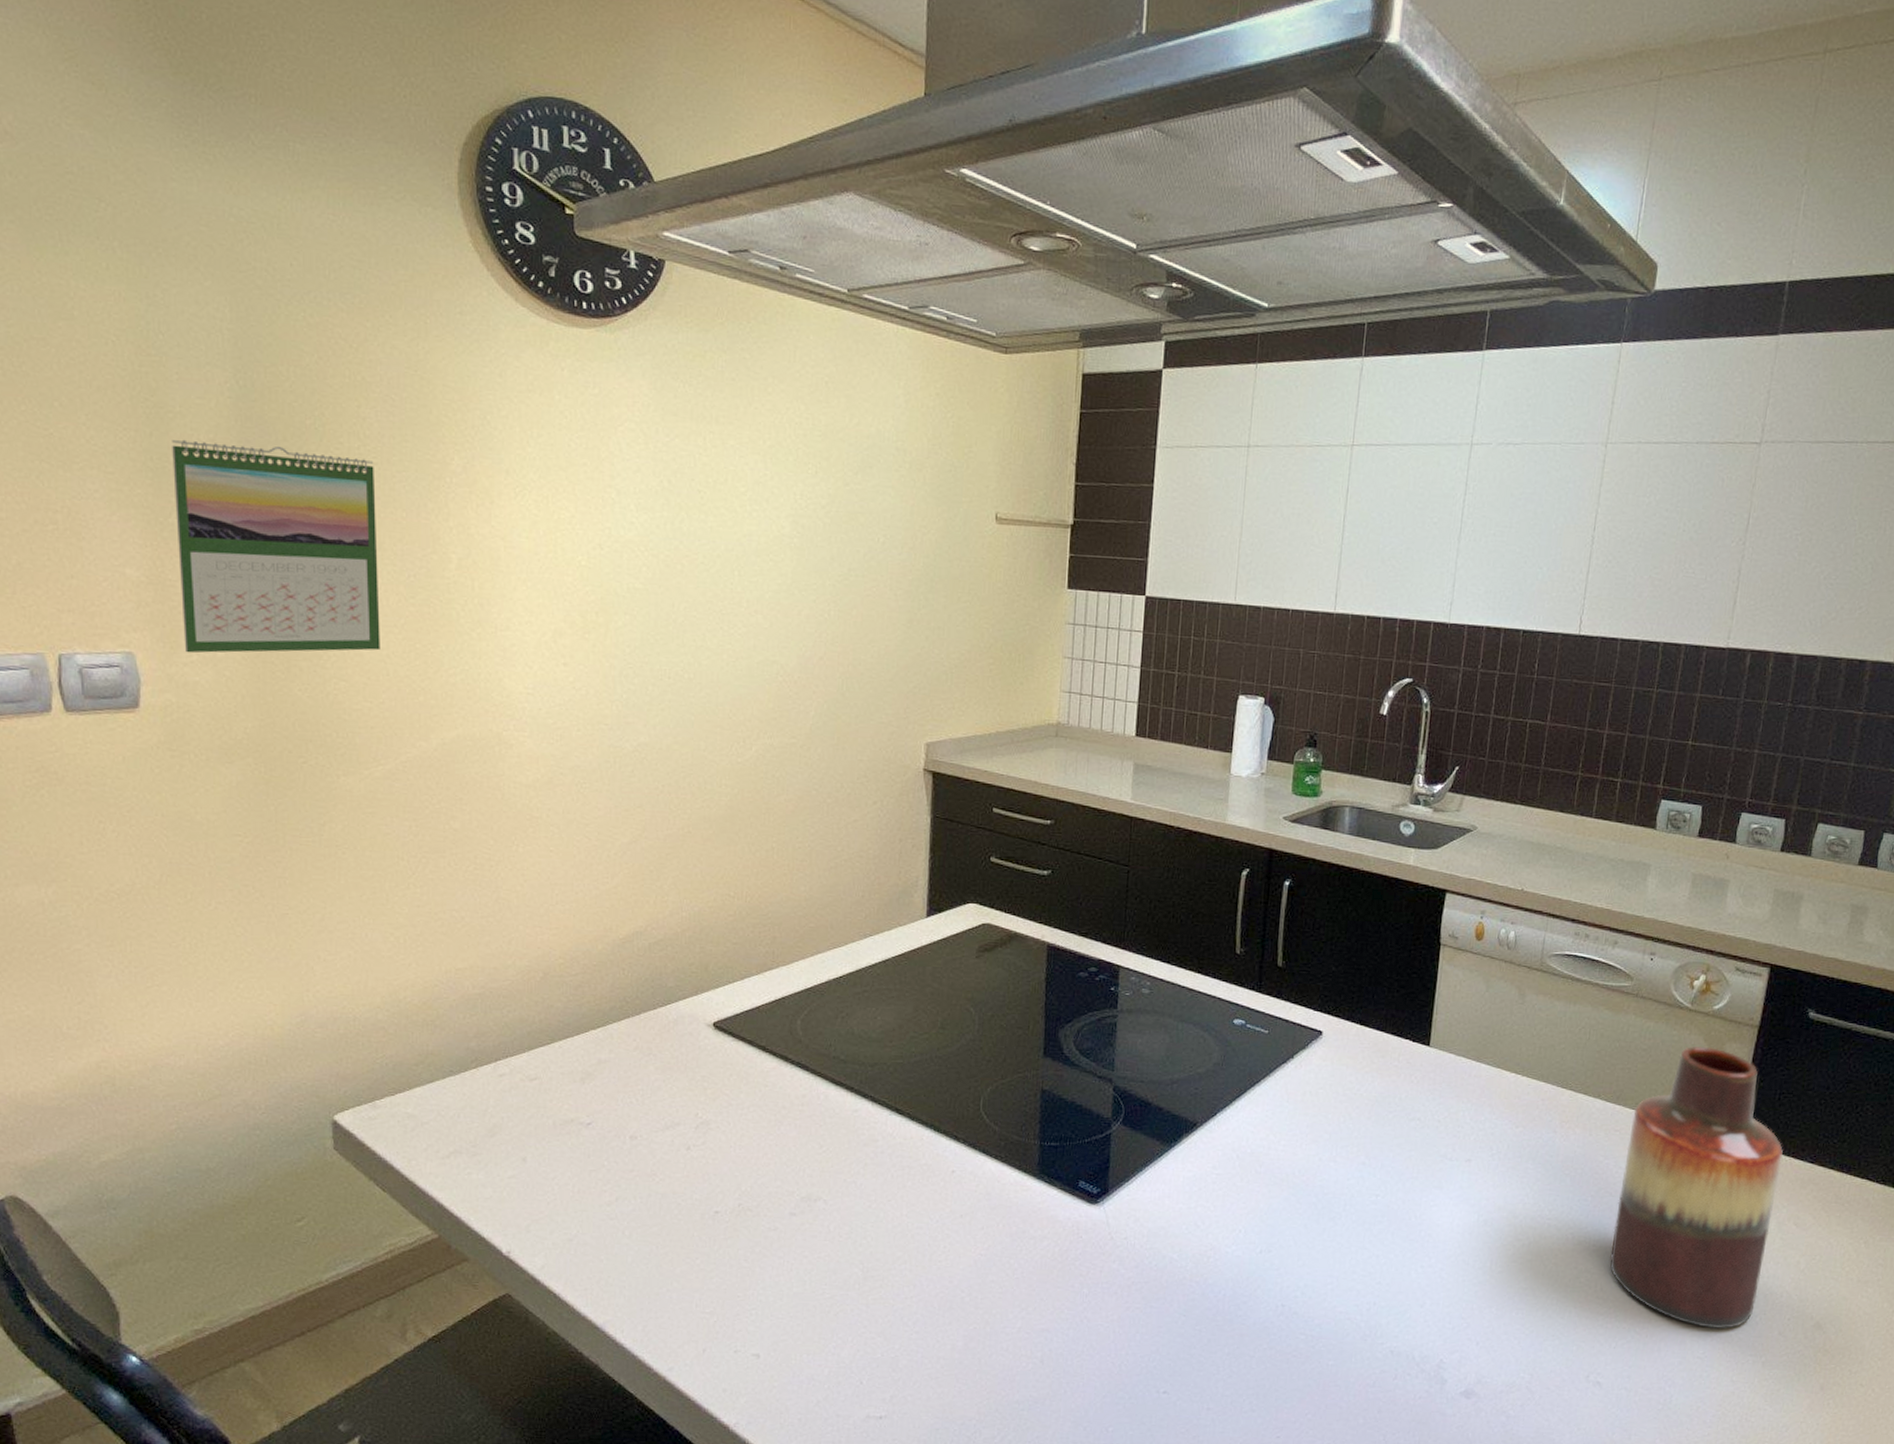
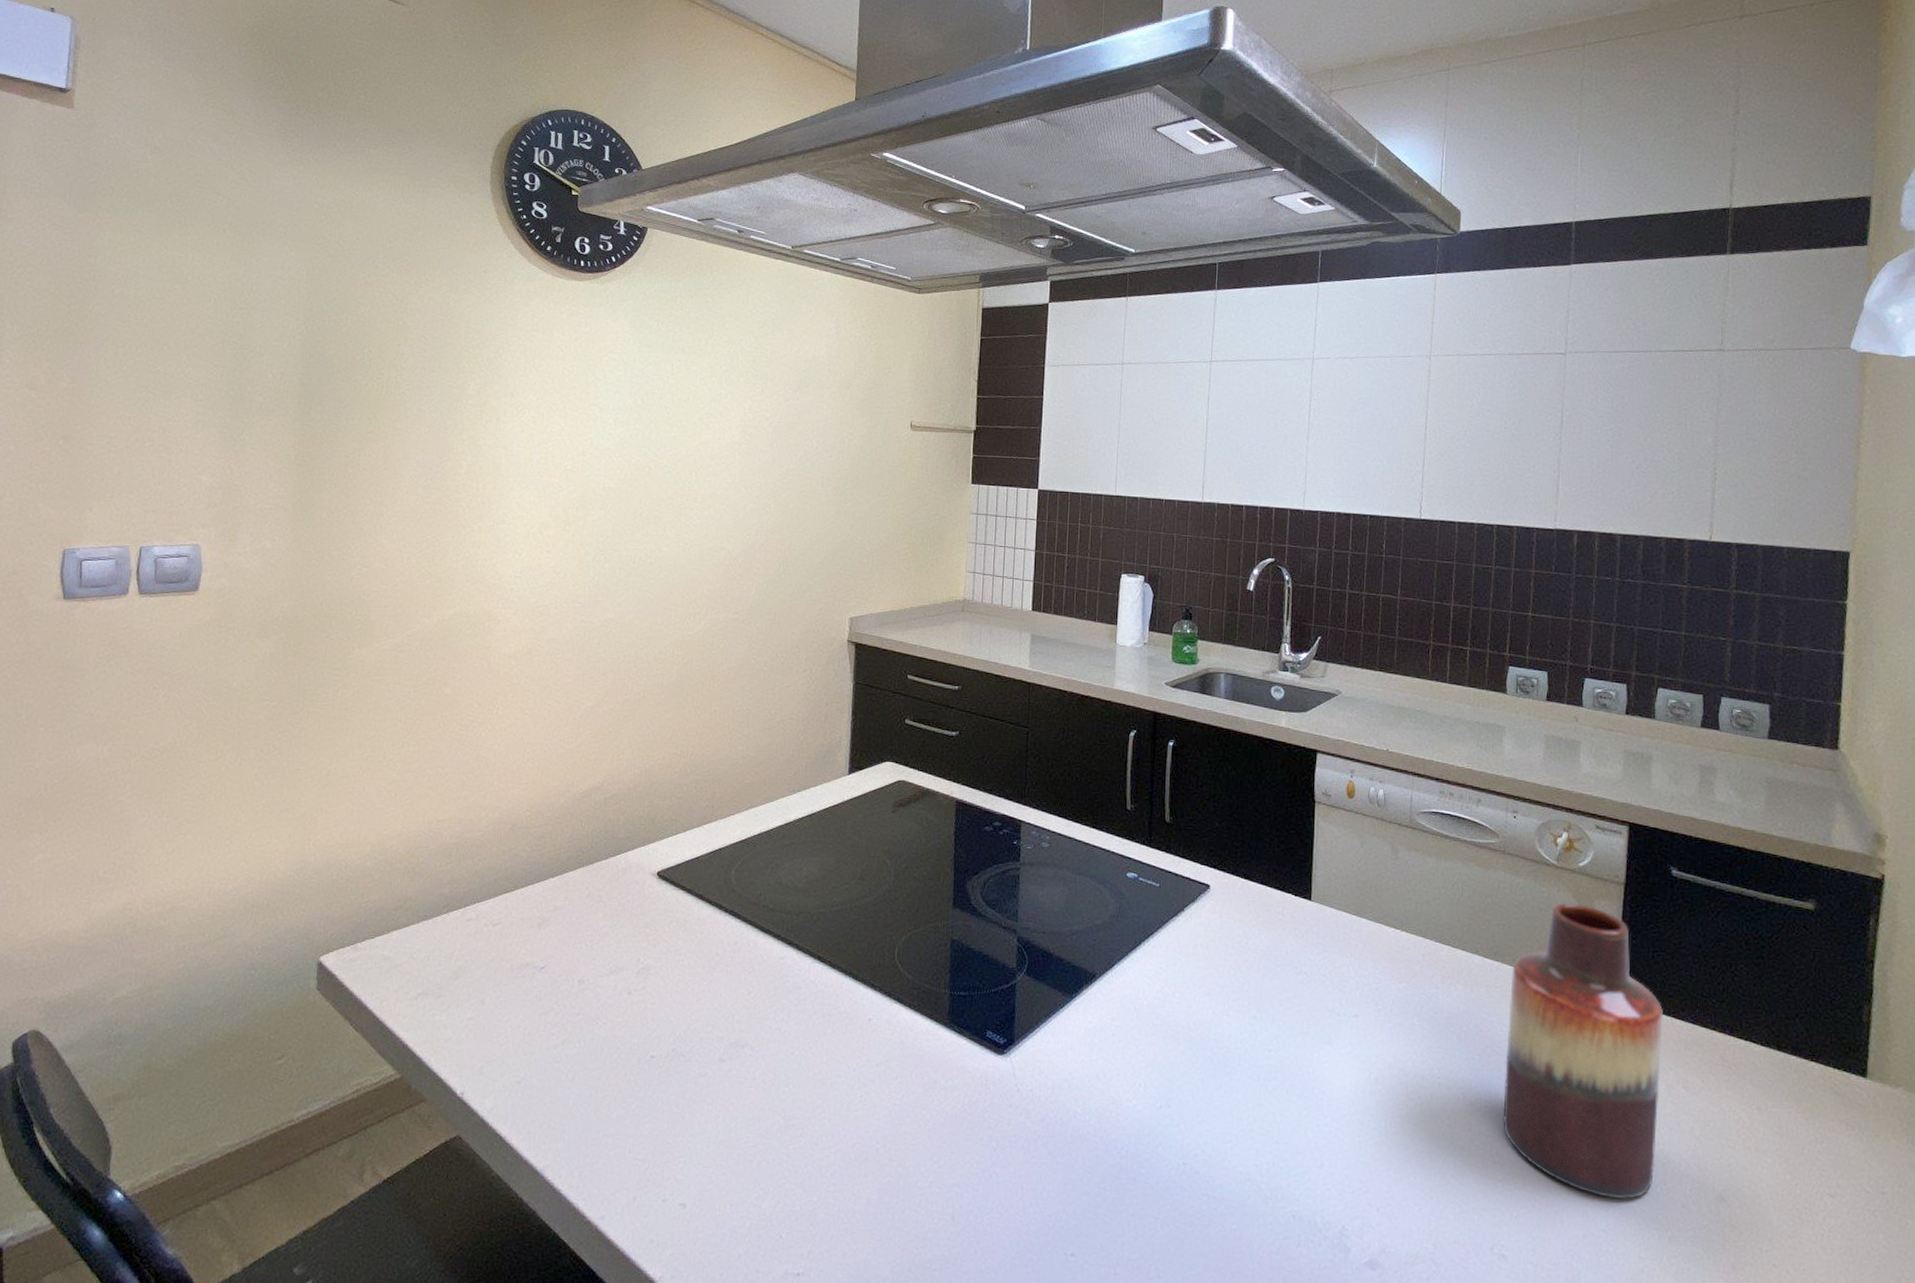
calendar: present [172,439,380,653] -> none [241,373,407,545]

